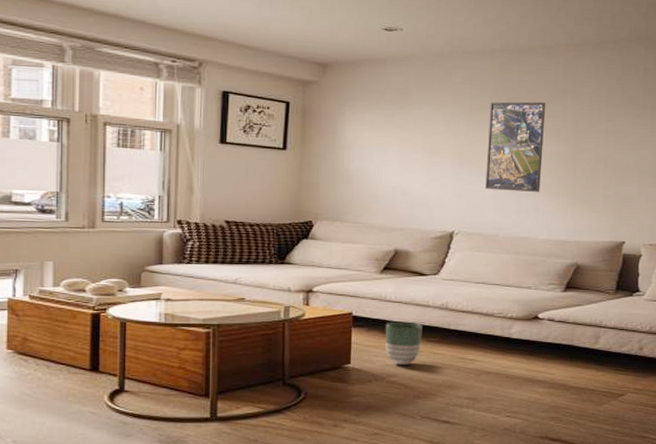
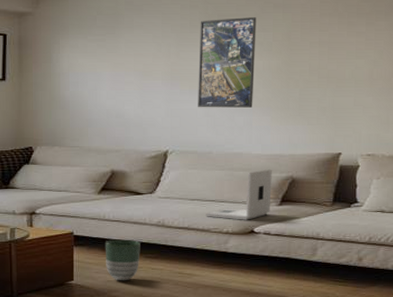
laptop: none [489,255,557,306] -> present [205,169,272,220]

